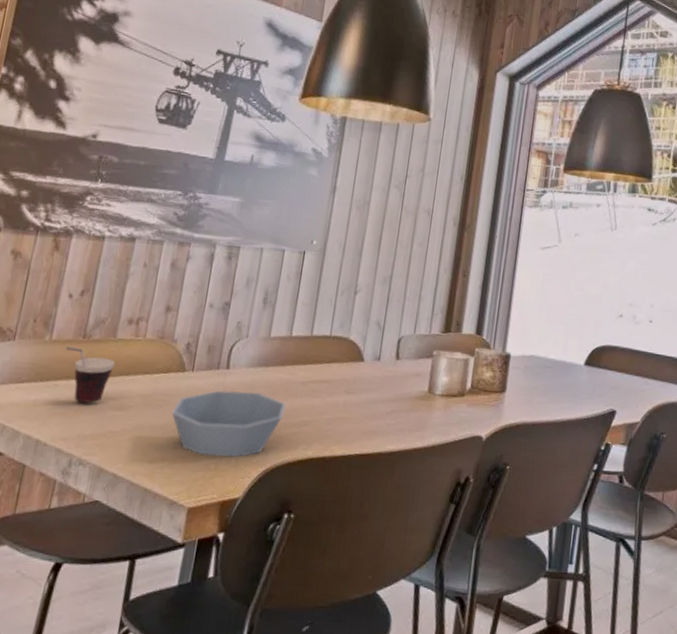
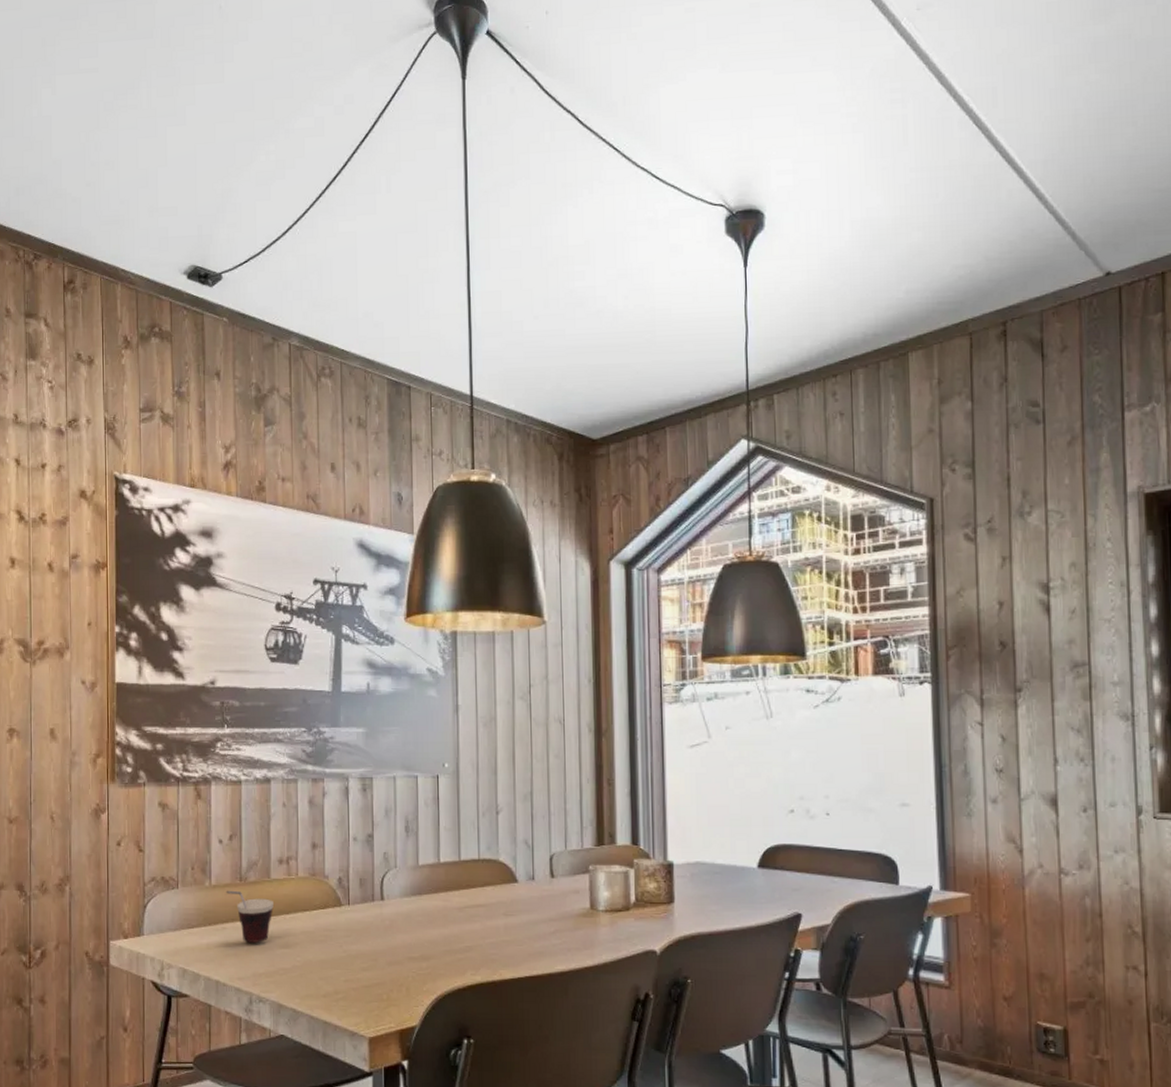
bowl: present [171,390,286,458] -> none [336,921,446,987]

